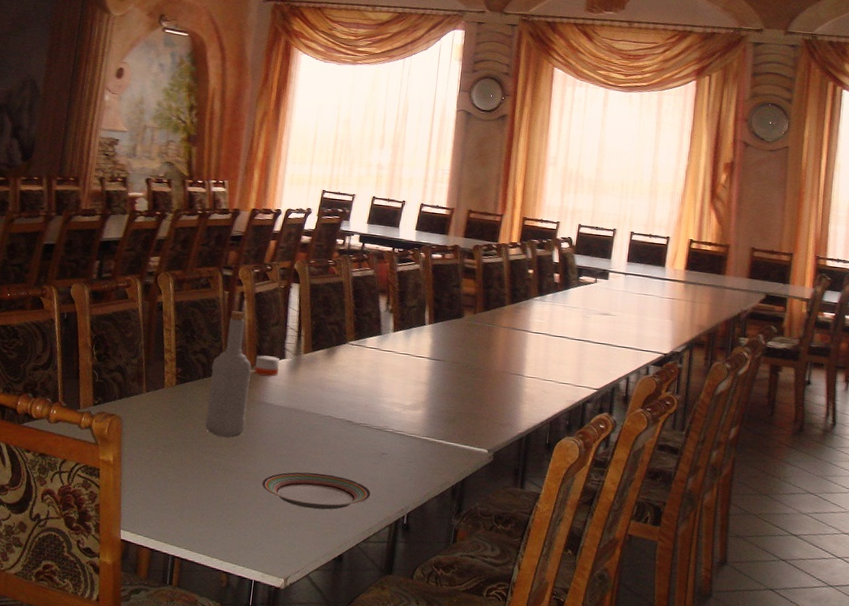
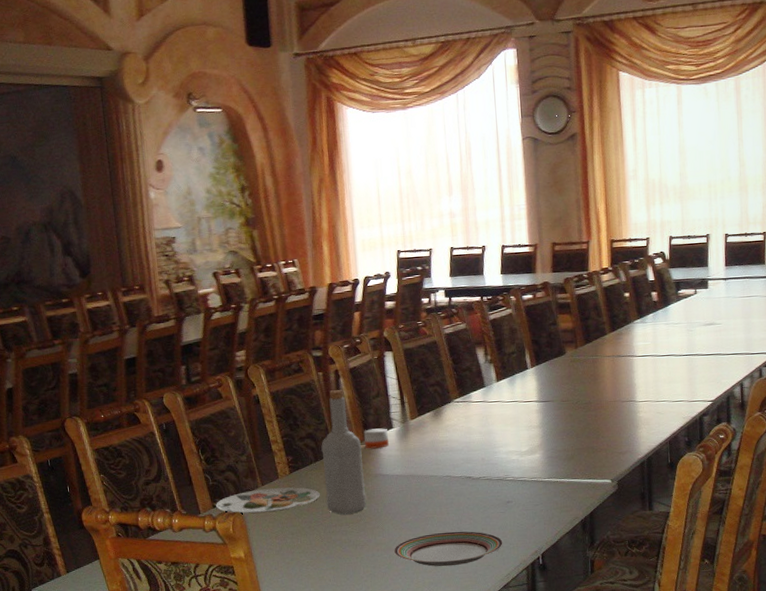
plate: none [97,395,201,421] -> present [216,487,320,514]

